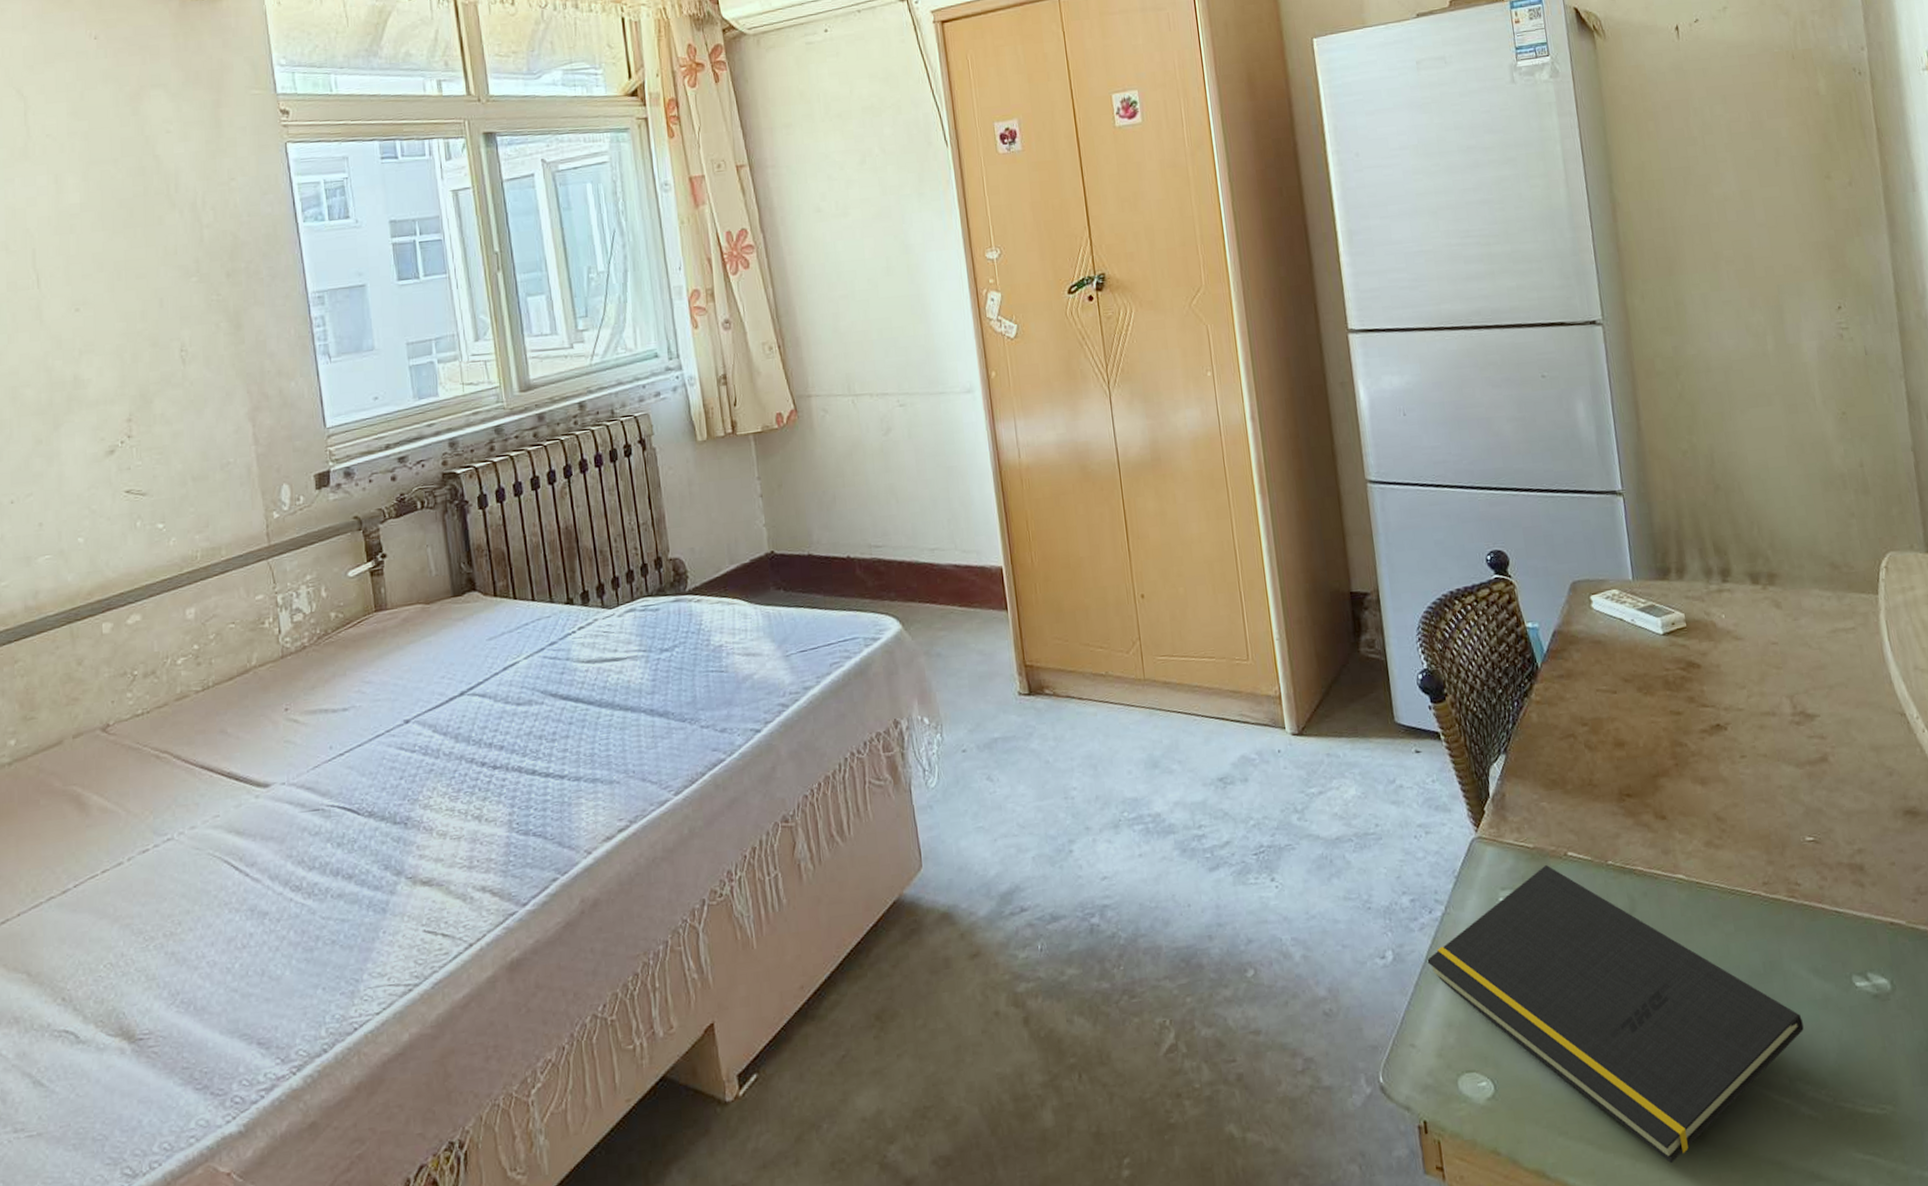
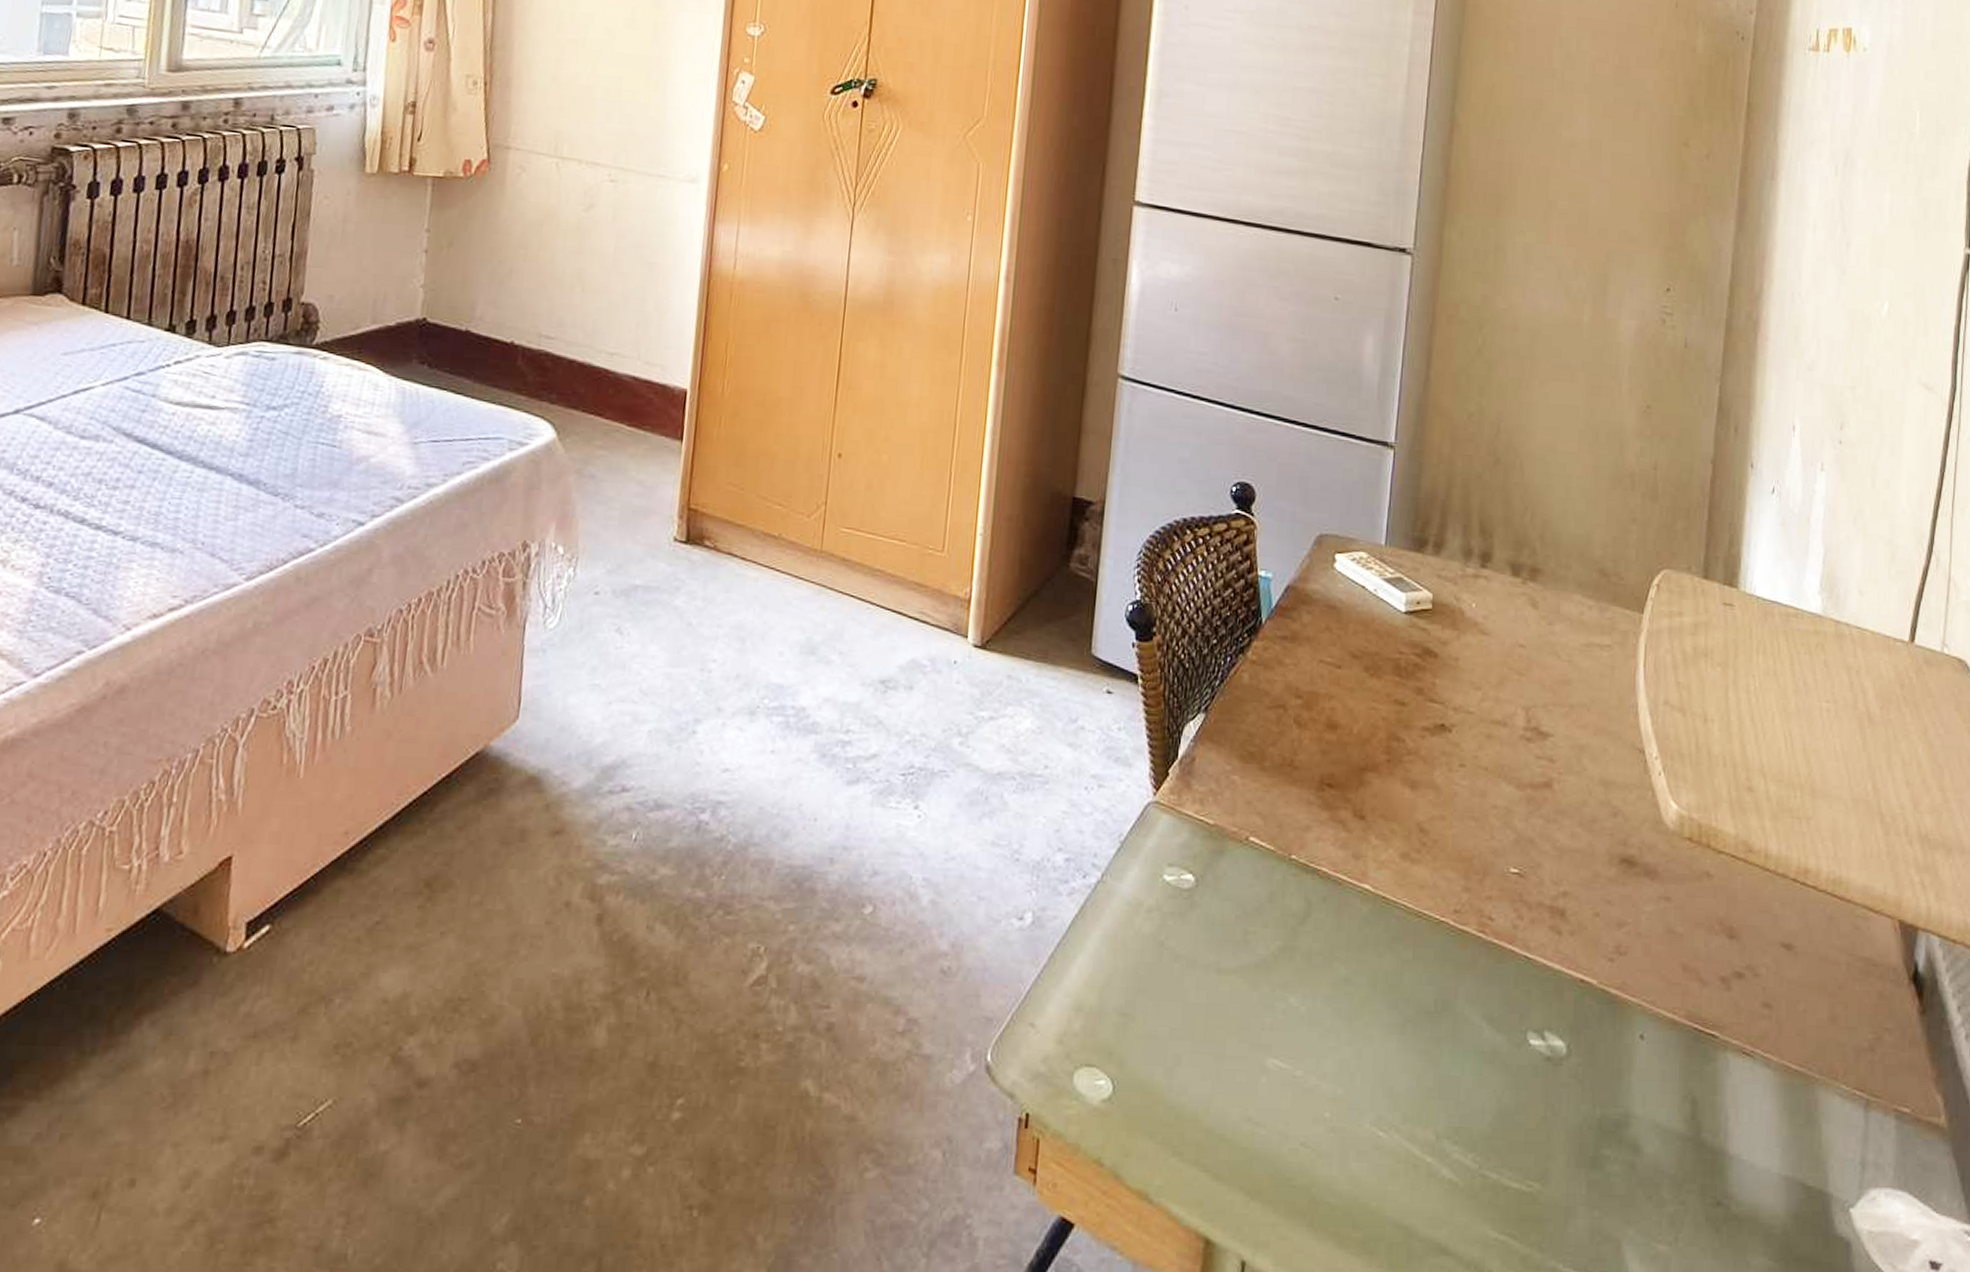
notepad: present [1425,864,1804,1164] -> none [1067,846,1464,1209]

